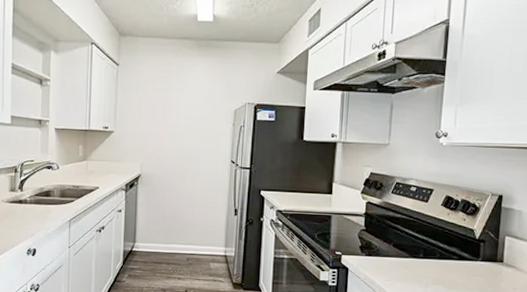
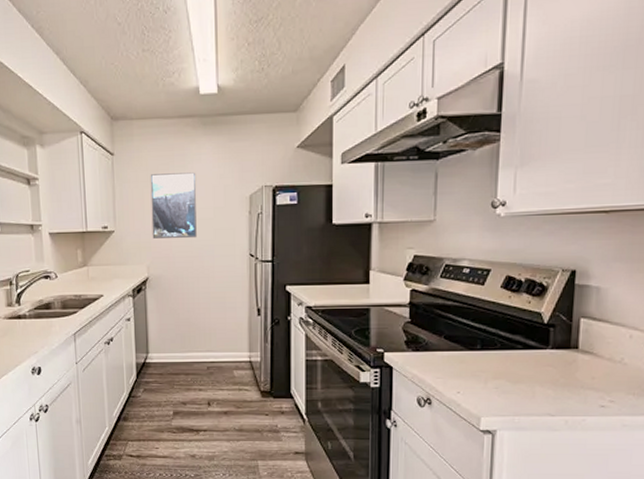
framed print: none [147,85,190,143] -> present [150,172,197,239]

